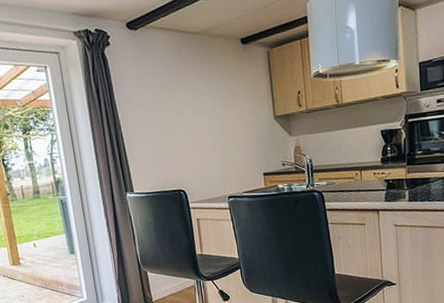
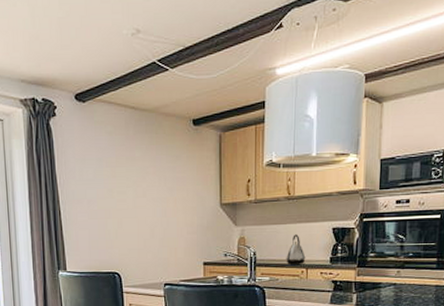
kettle: none [340,139,359,168] -> present [286,234,306,264]

